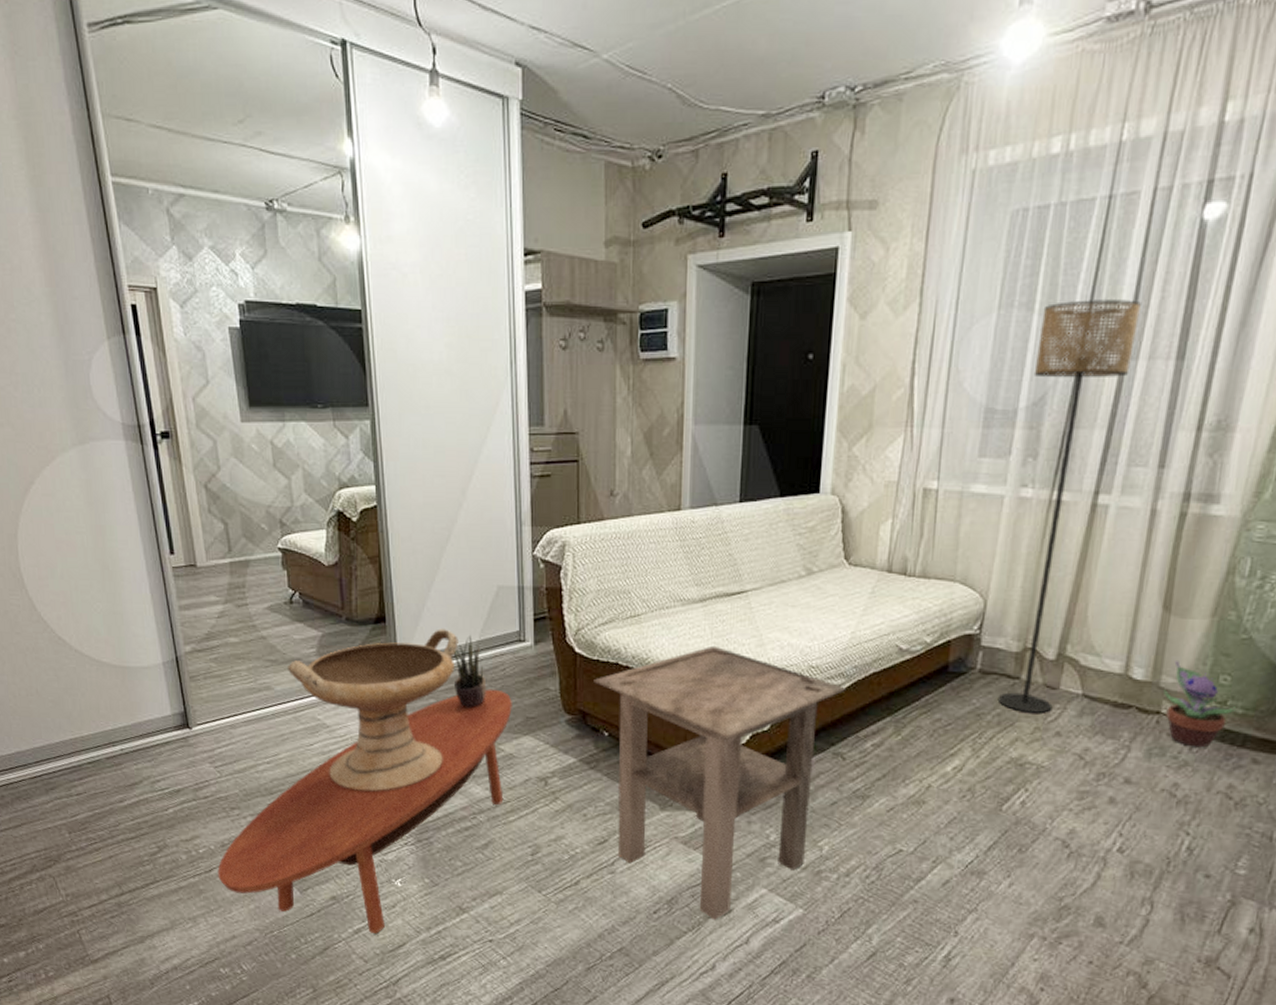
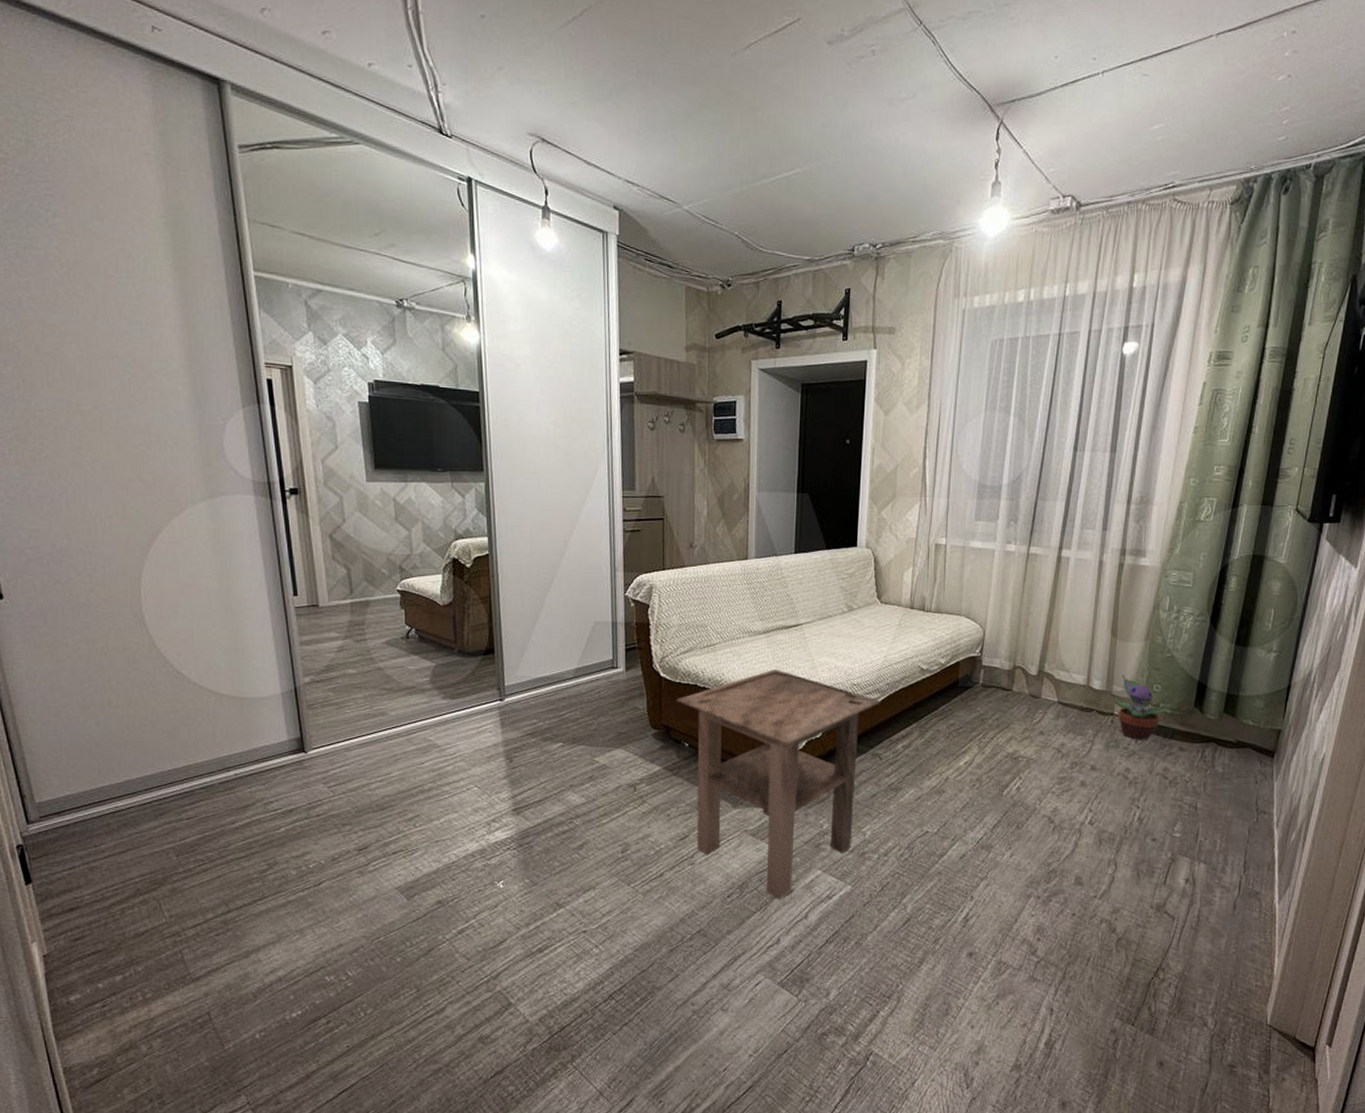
coffee table: present [217,689,512,934] -> none [327,709,606,932]
decorative bowl: present [288,629,459,792] -> none [402,658,559,803]
potted plant: present [453,634,487,709] -> none [554,663,584,727]
floor lamp: present [997,300,1141,713] -> none [996,407,1084,717]

